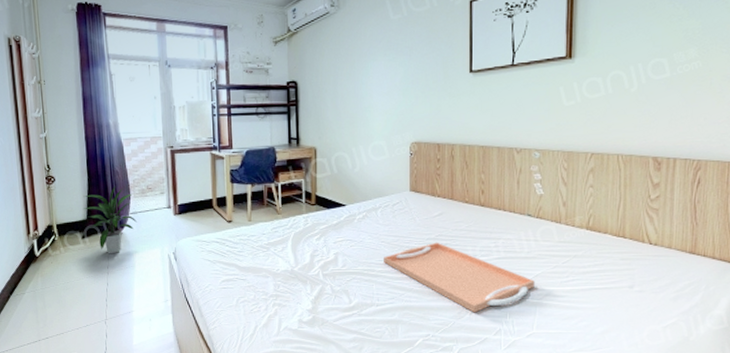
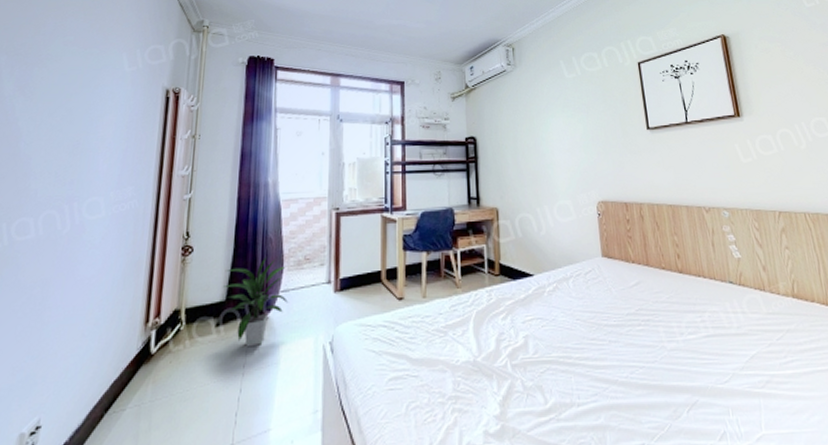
serving tray: present [384,242,535,313] -> none [580,317,753,411]

